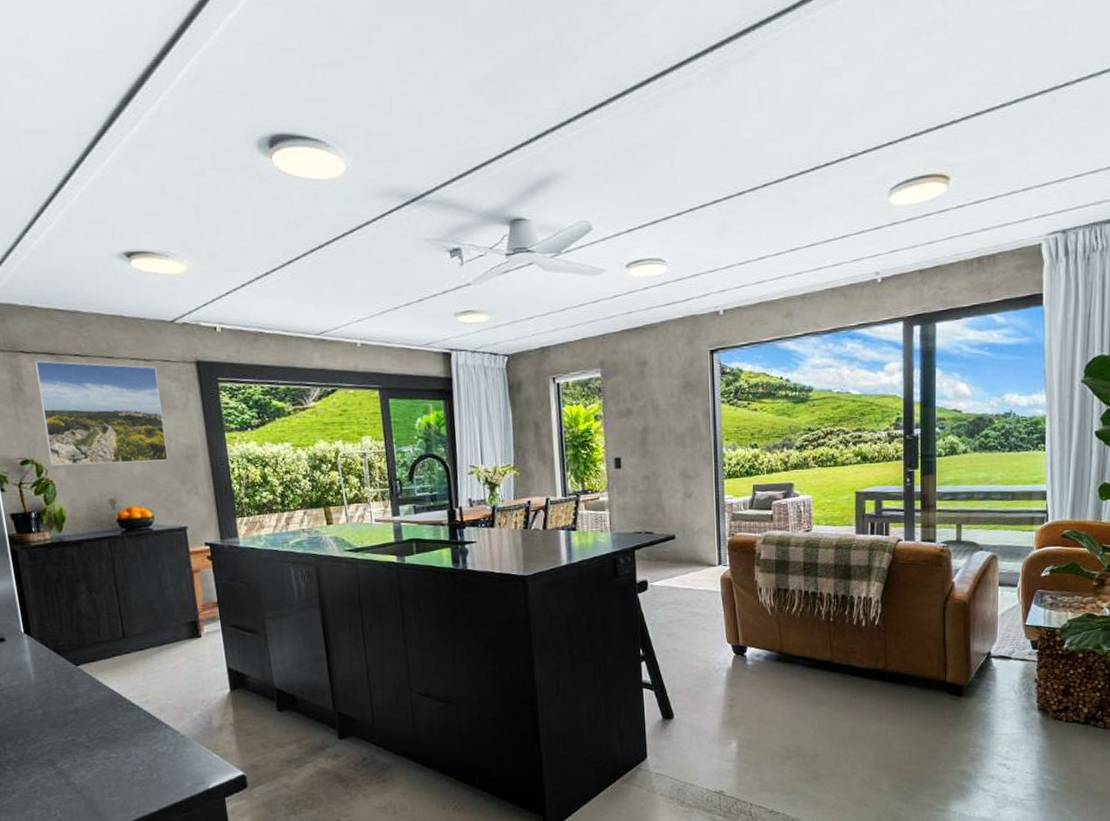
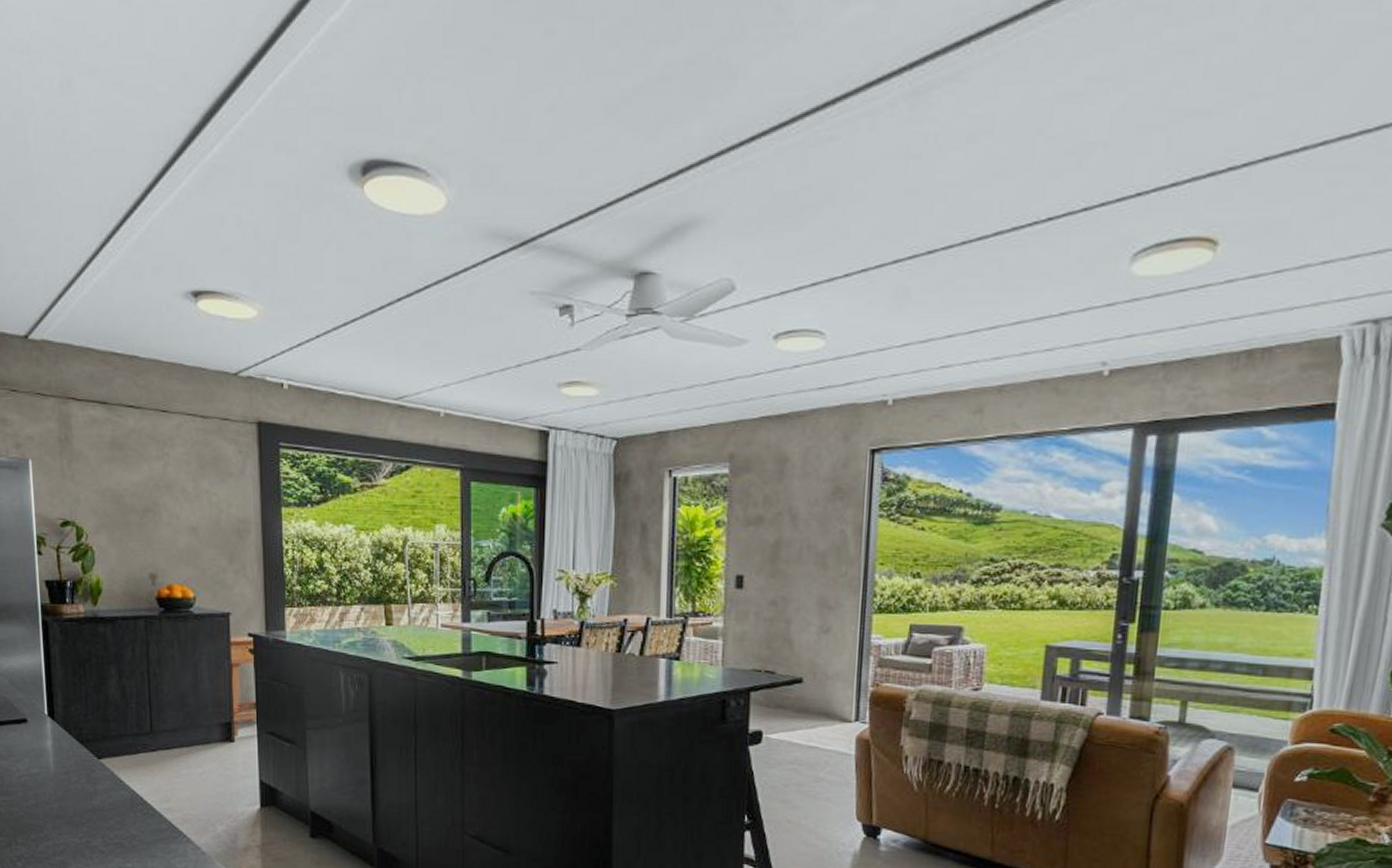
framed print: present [34,360,168,467] -> none [85,410,217,534]

